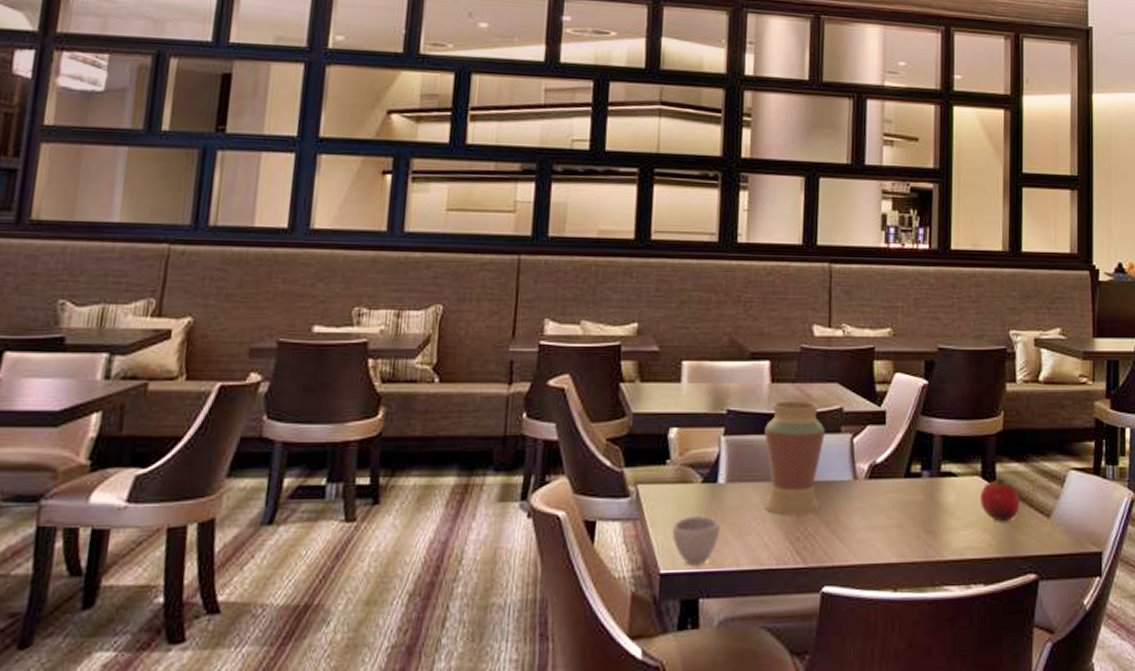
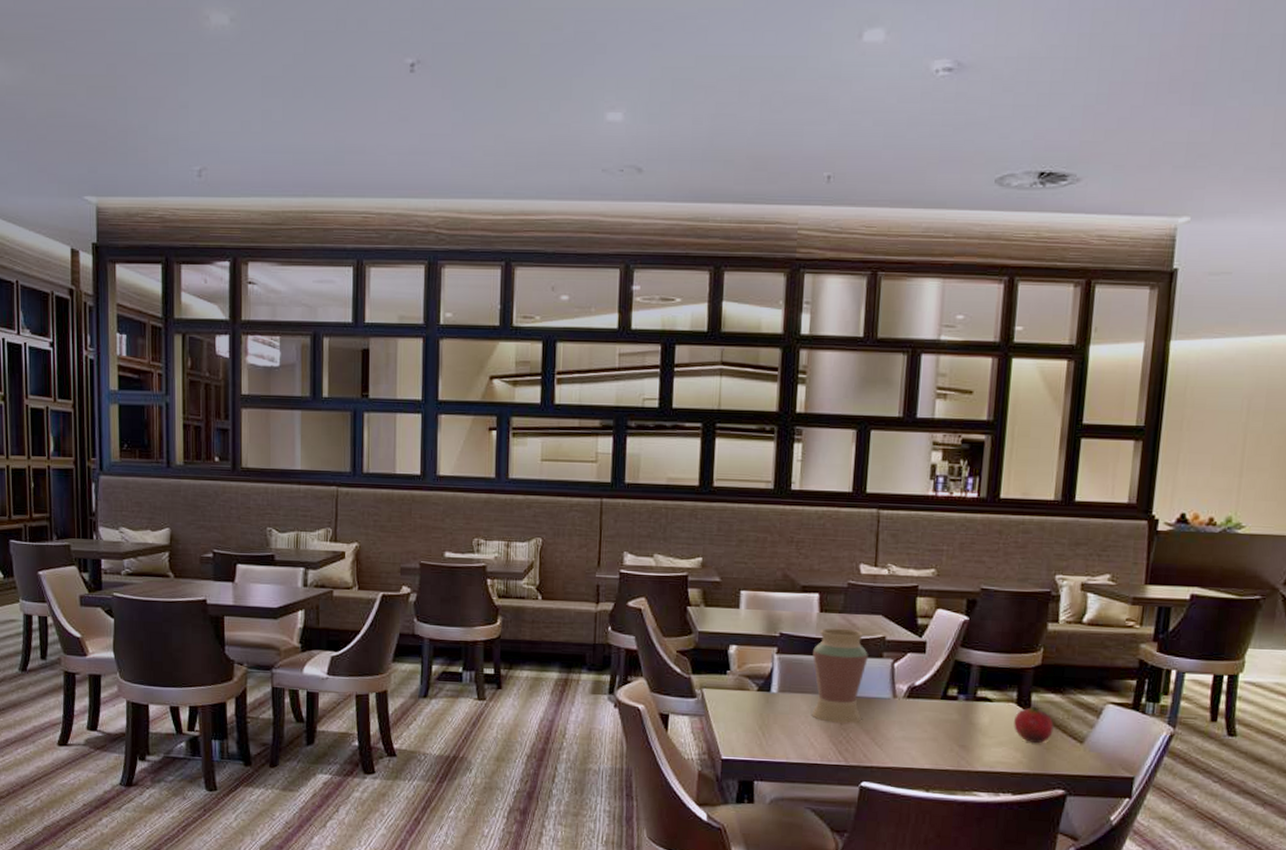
cup: present [672,516,720,566] -> none [731,716,772,756]

